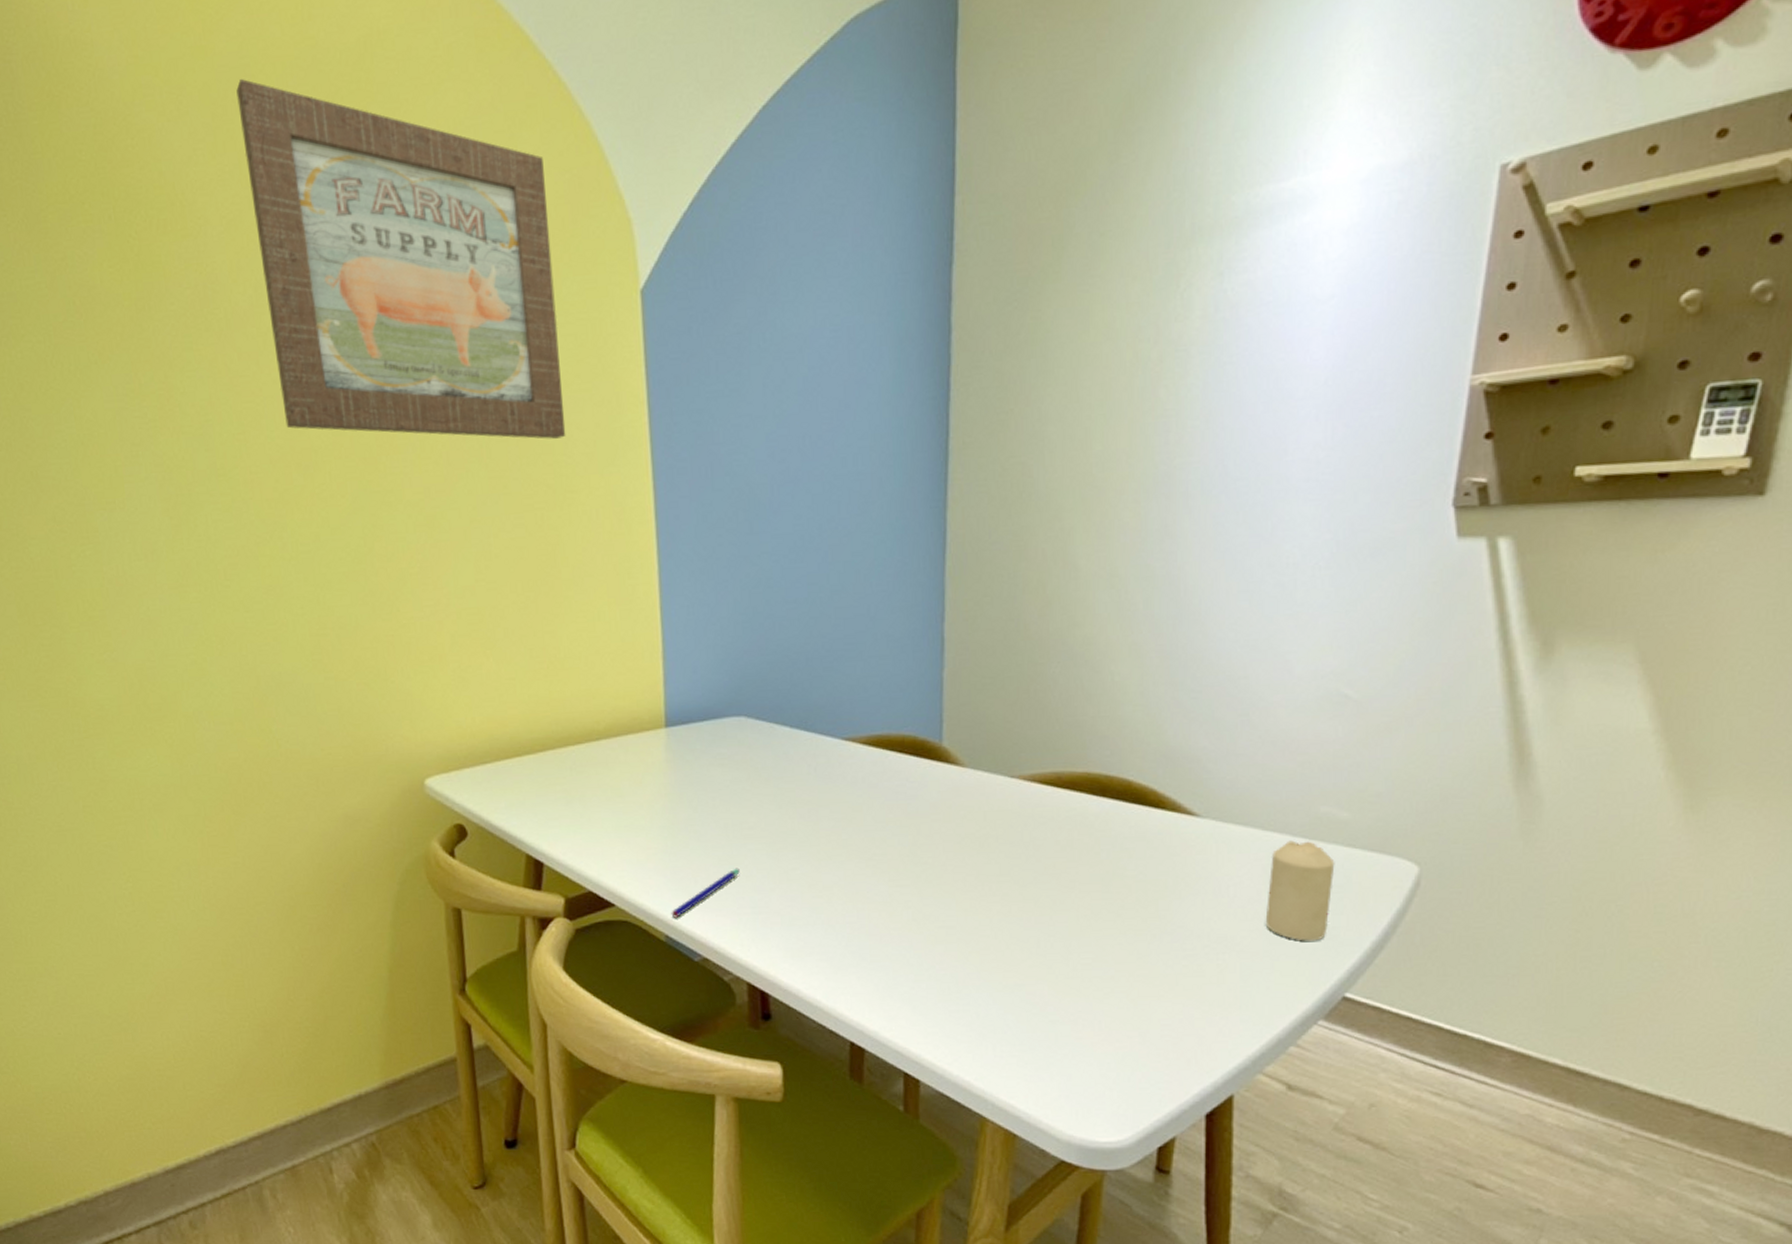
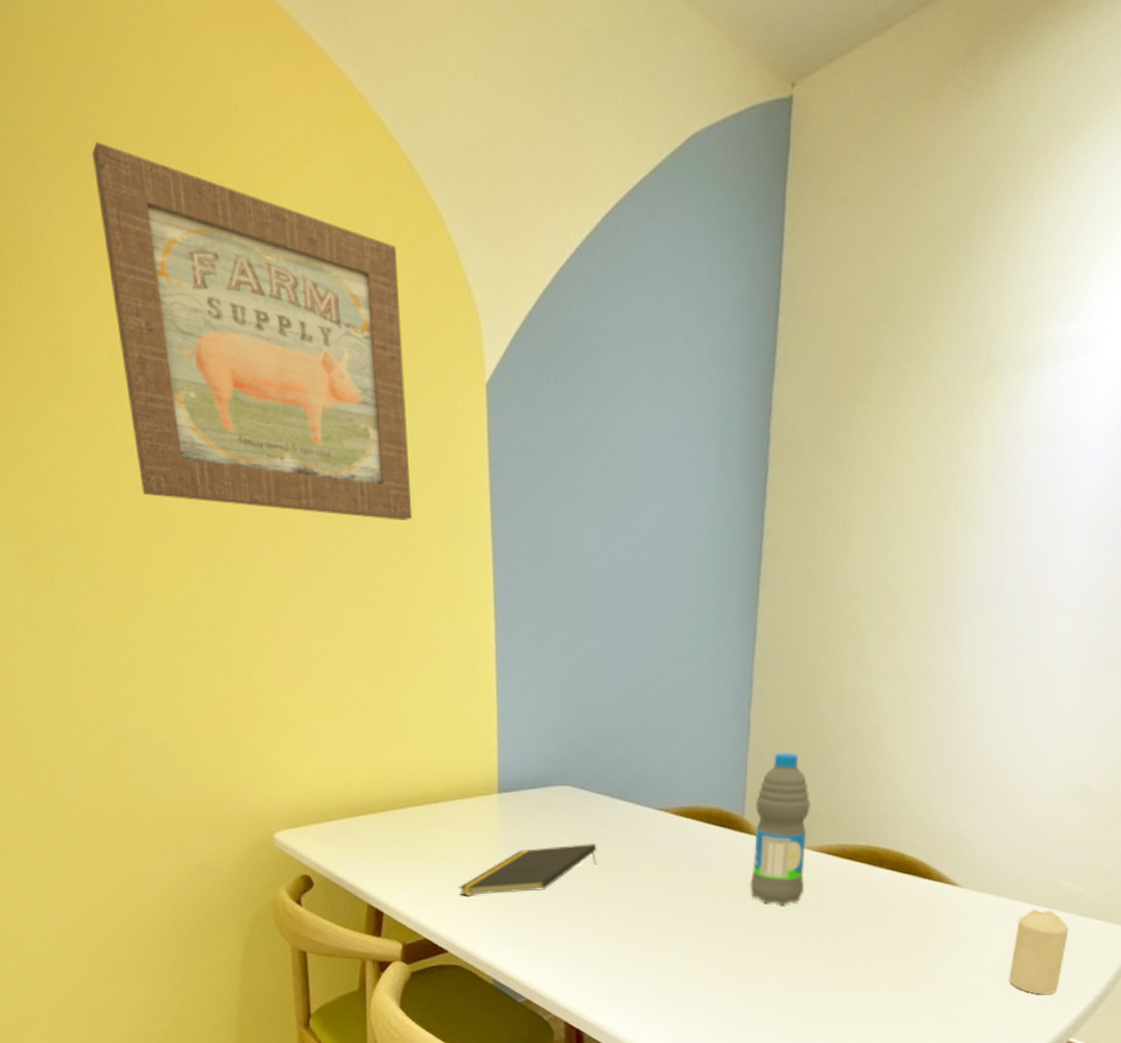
notepad: none [624,778,778,842] -> present [458,842,597,895]
pen: present [671,868,740,918] -> none [498,921,561,964]
water bottle: none [952,670,1019,843] -> present [750,752,811,905]

